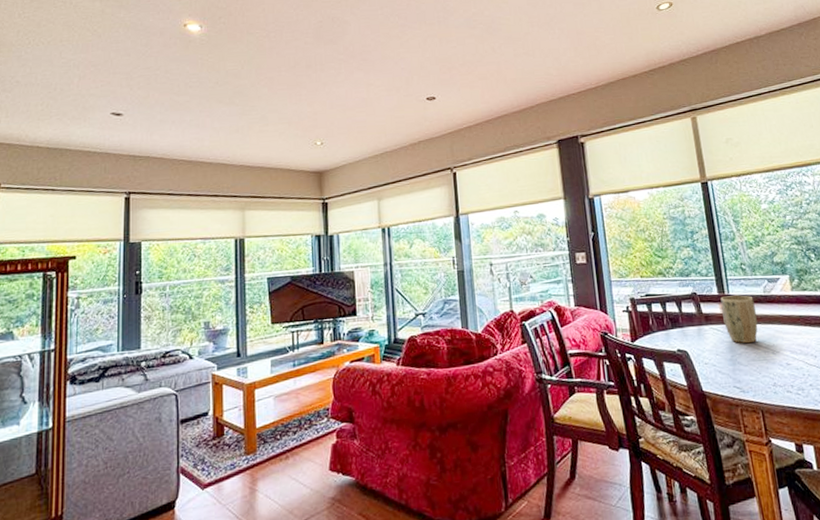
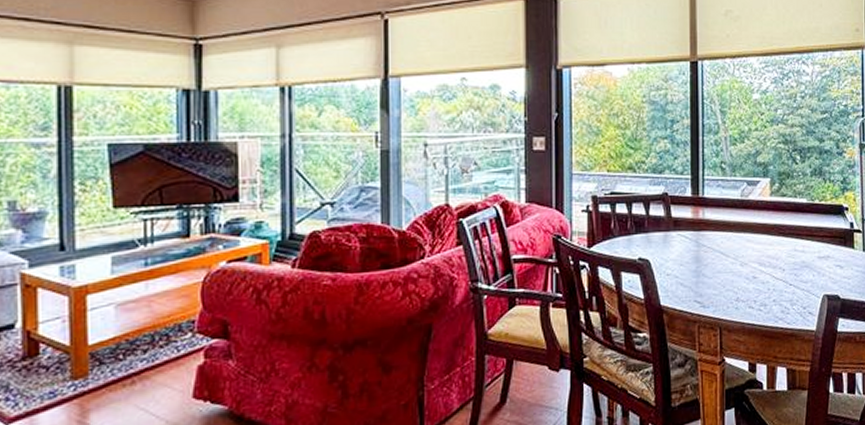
plant pot: present [720,295,758,344] -> none [693,198,729,254]

